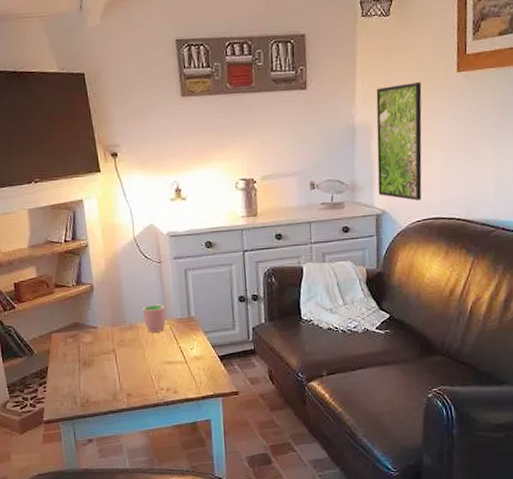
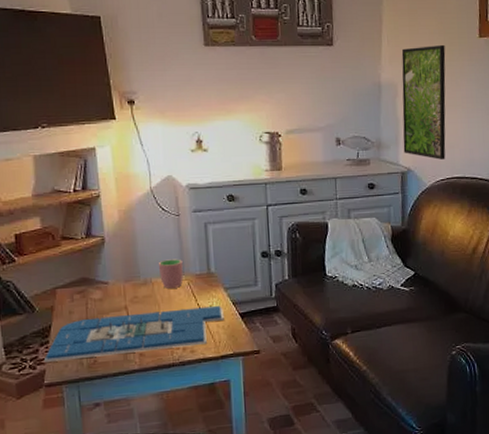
board game: none [42,348,204,401] -> present [43,305,224,362]

